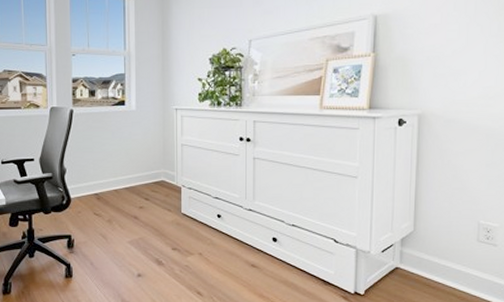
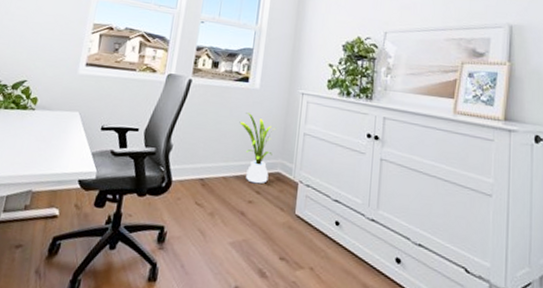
house plant: none [122,133,156,192] -> present [239,113,277,184]

